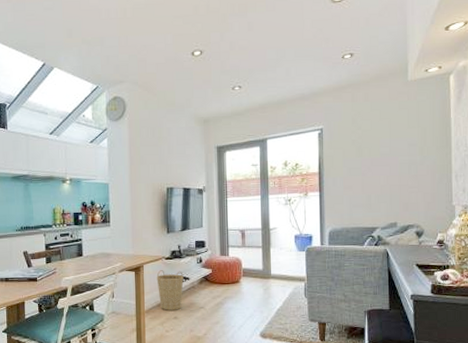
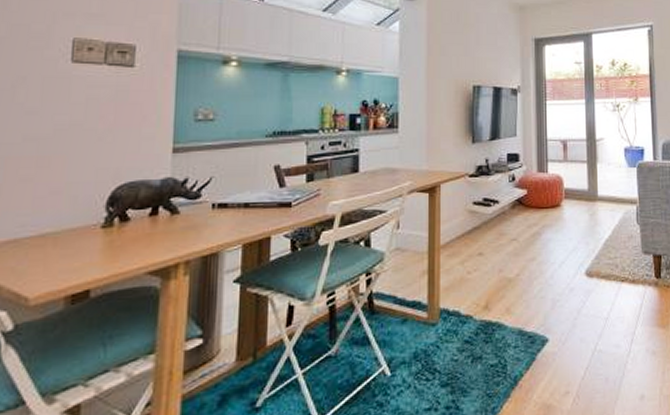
basket: present [156,270,184,311] -> none [457,191,492,245]

